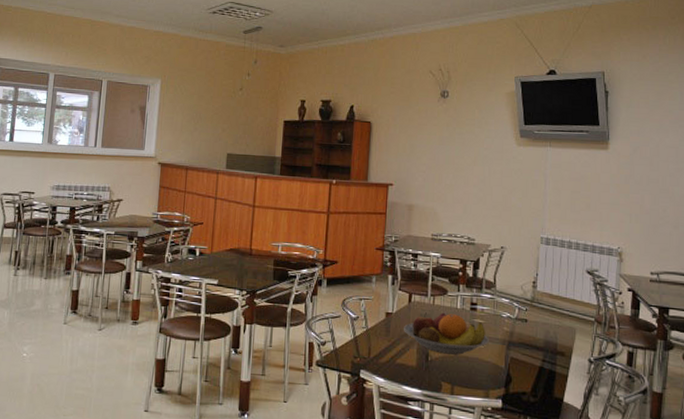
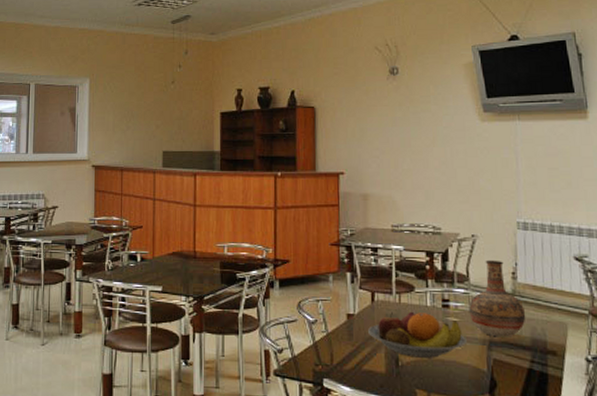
vase: none [493,269,542,338] -> present [469,259,526,336]

